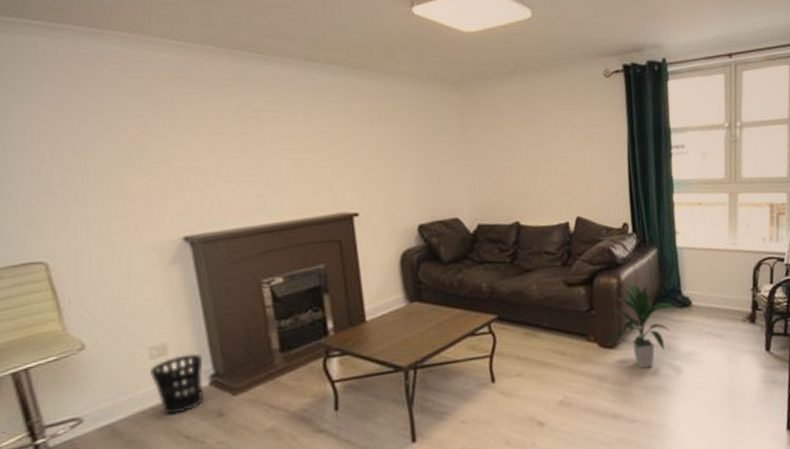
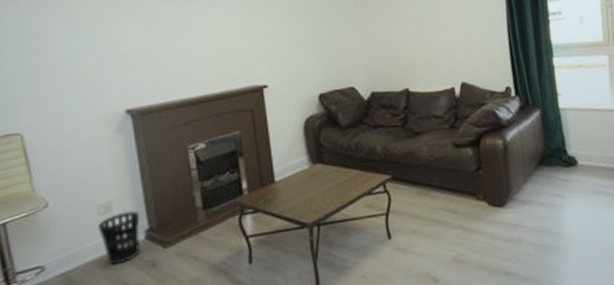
indoor plant: present [608,284,676,369] -> none [497,144,563,227]

